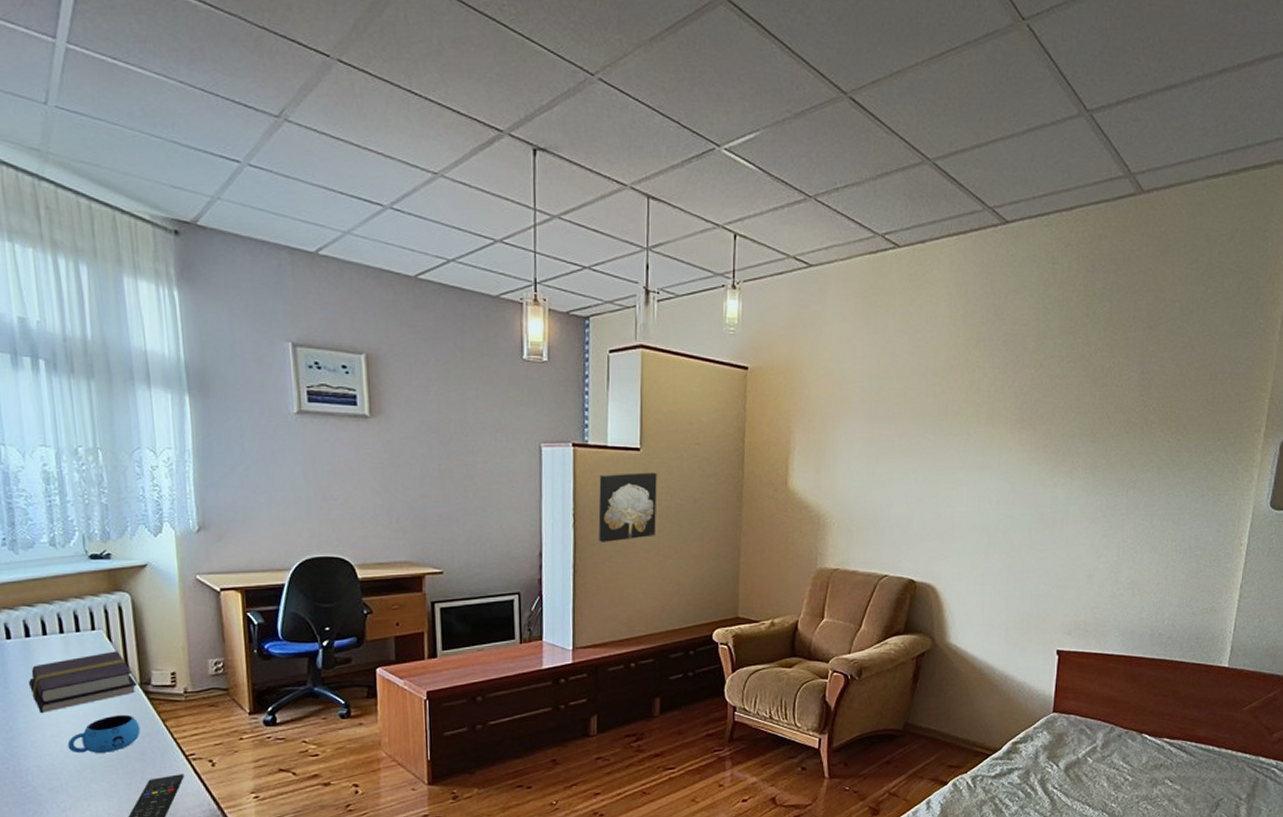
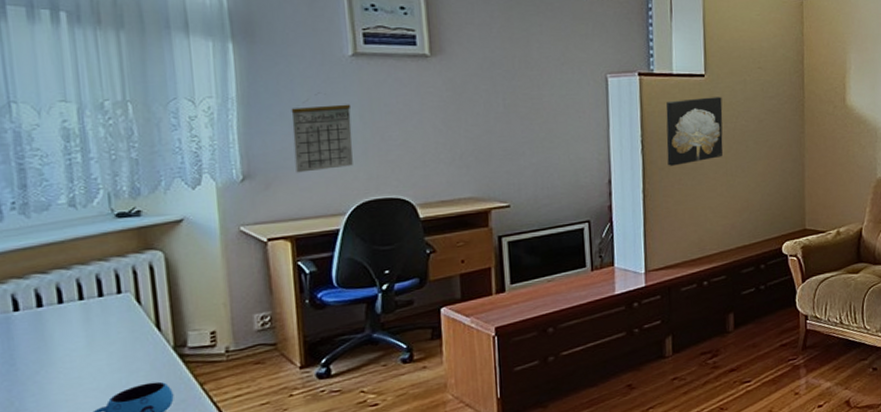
book: present [29,651,138,713] -> none [40,314,171,389]
calendar: none [241,448,297,527] -> present [291,92,353,173]

